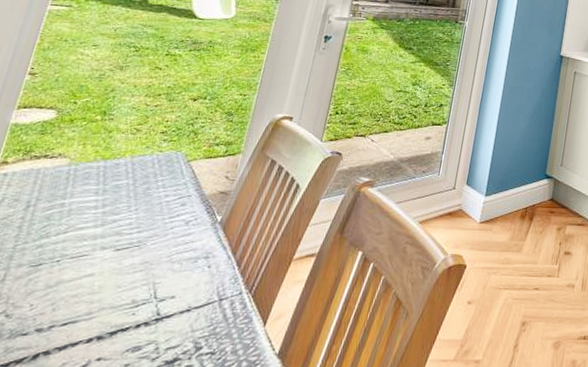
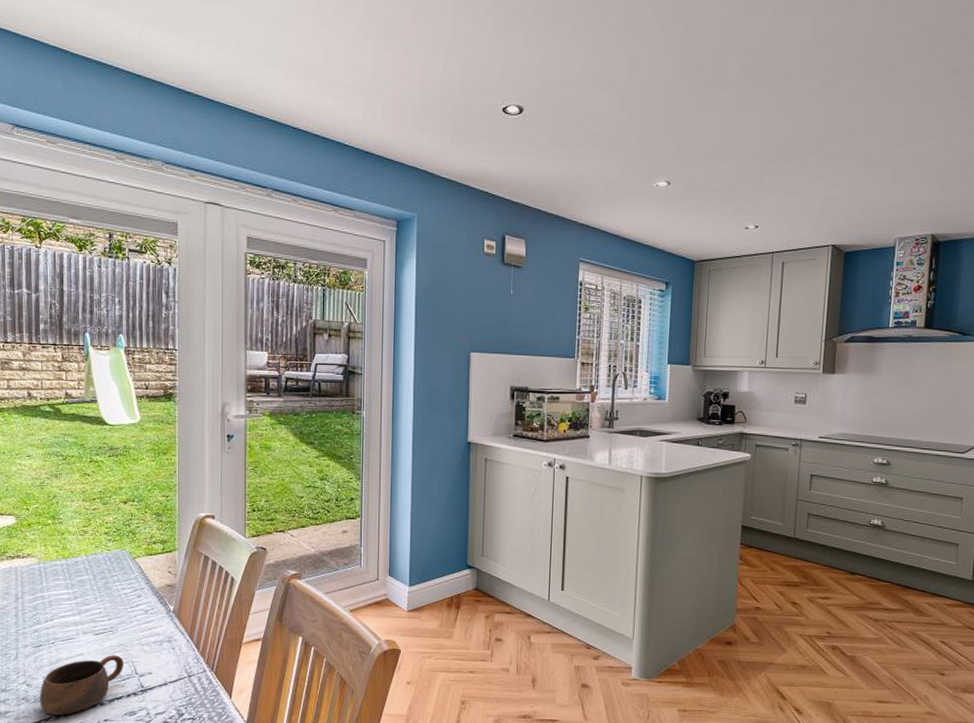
cup: none [15,275,144,354] -> present [39,655,124,715]

